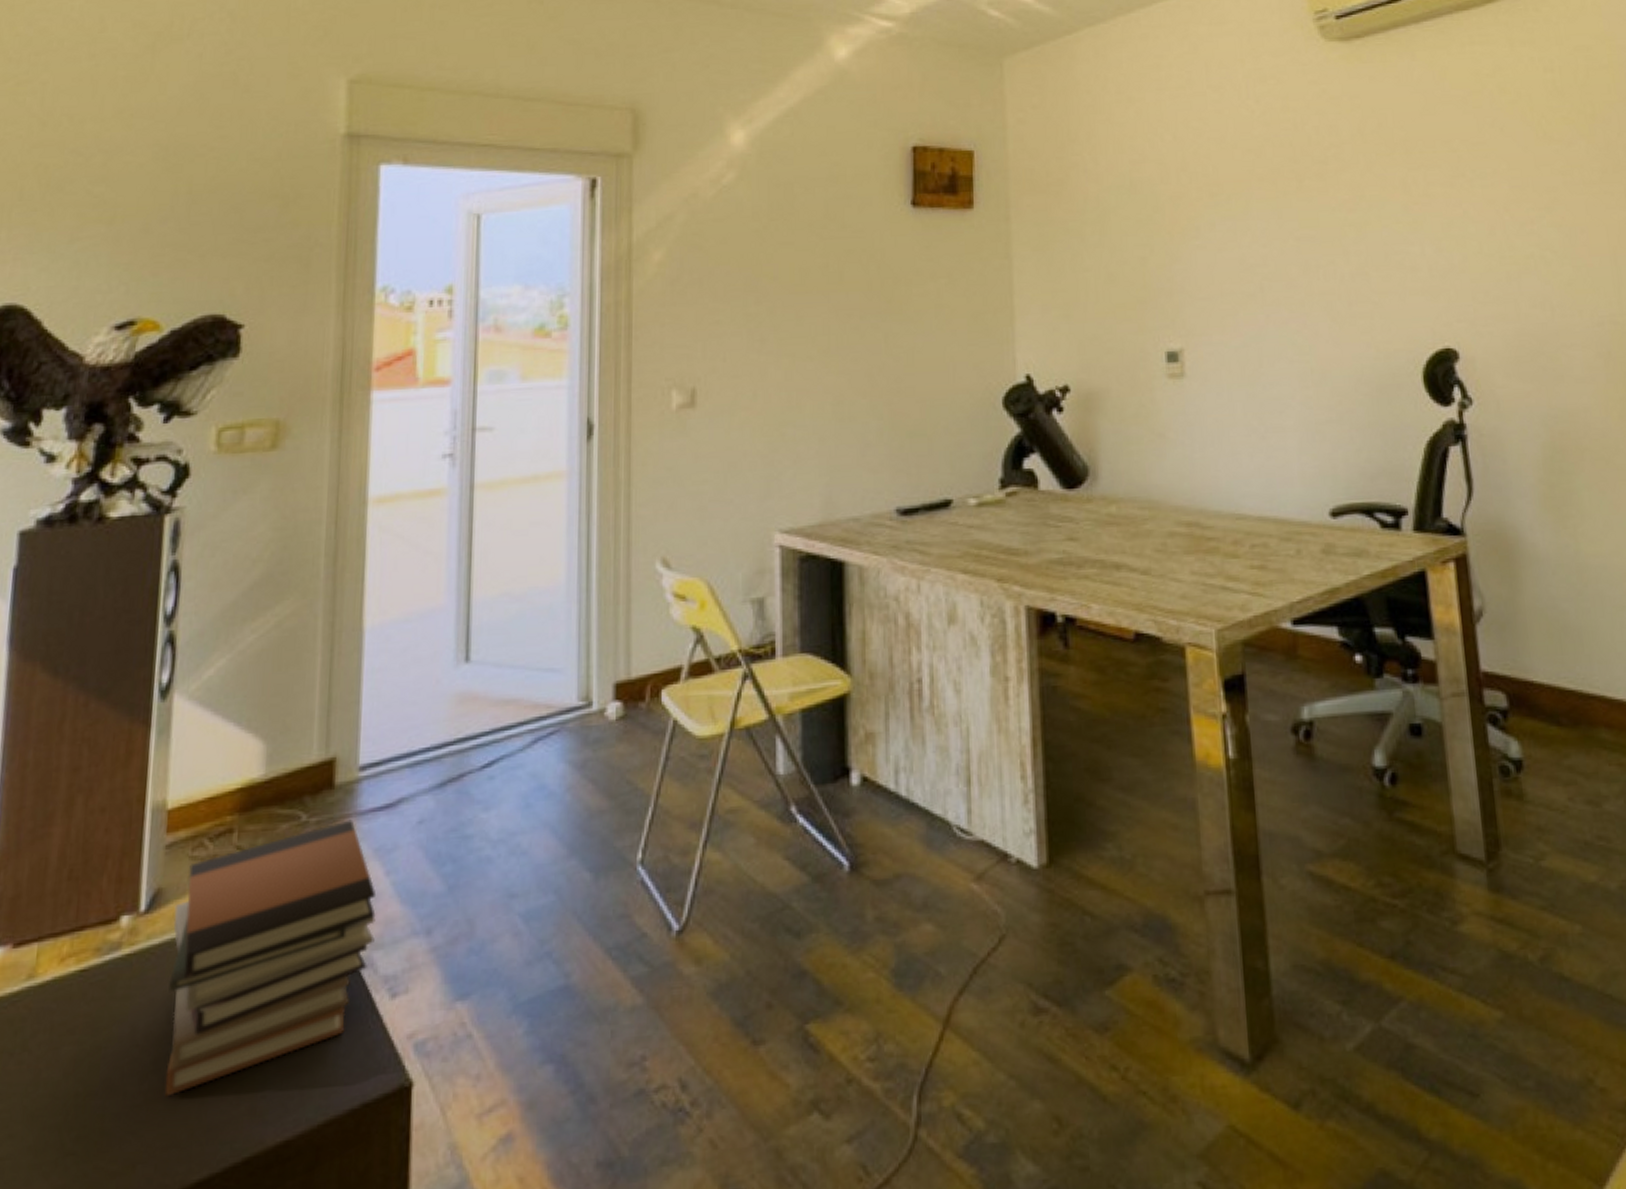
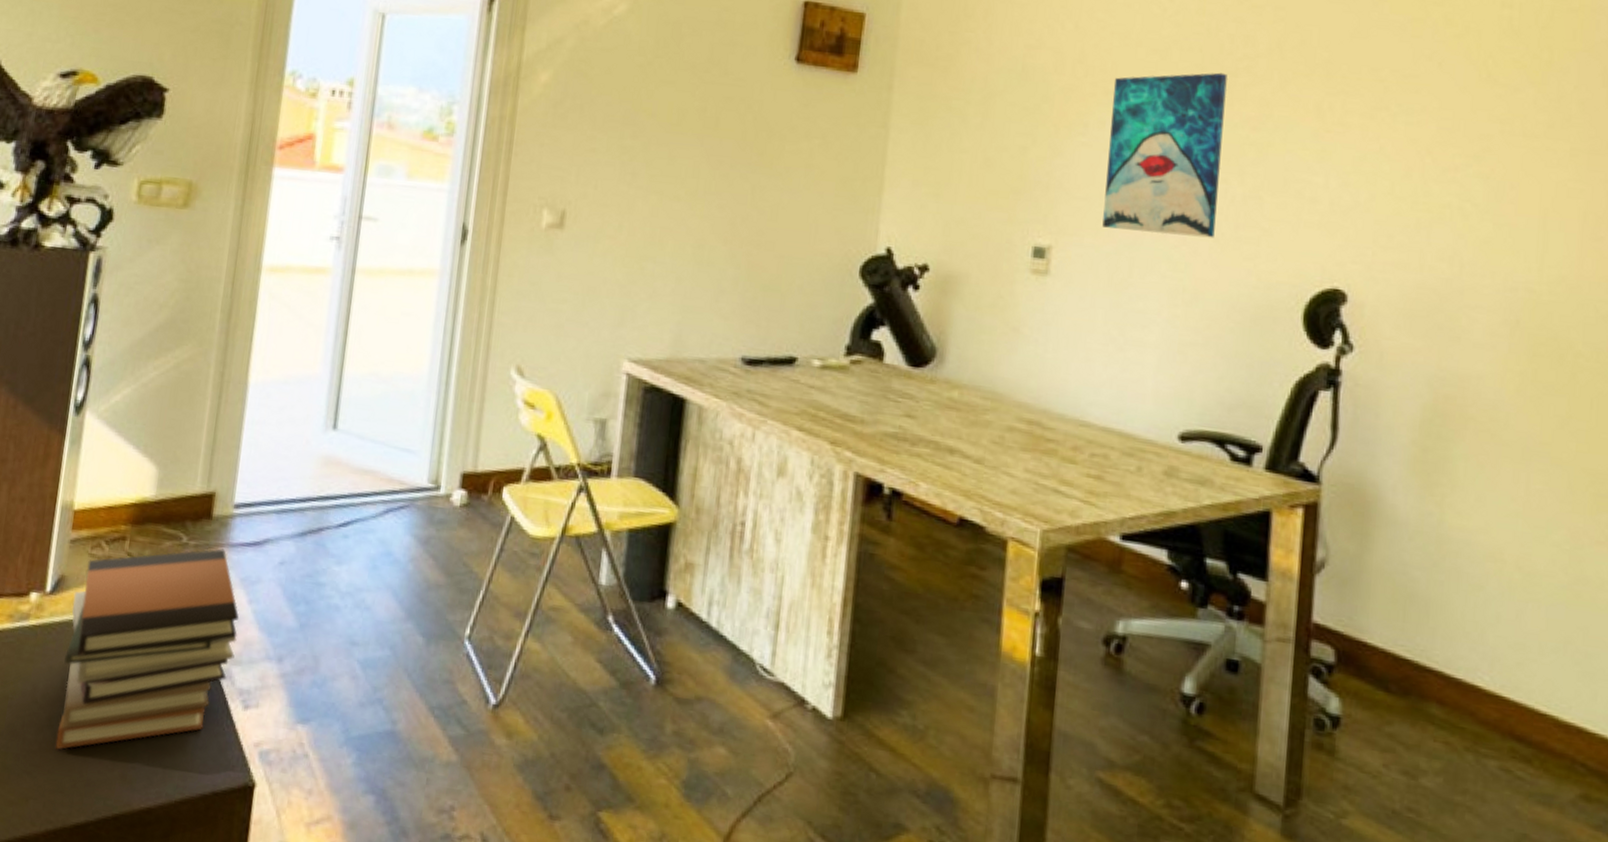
wall art: none [1217,162,1331,323] -> present [1102,72,1227,238]

